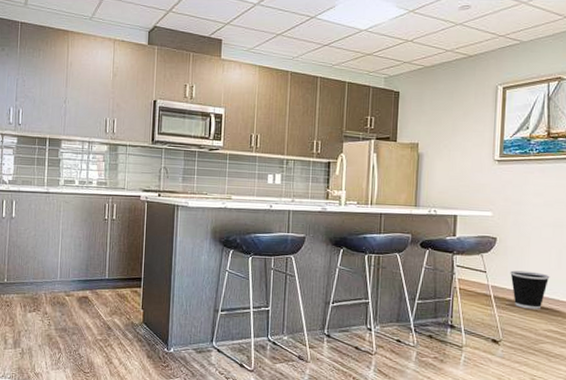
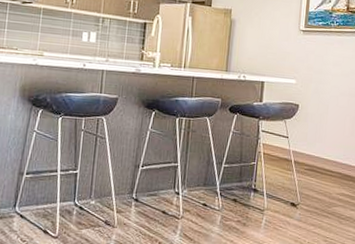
wastebasket: present [510,270,550,310] -> none [309,136,344,175]

